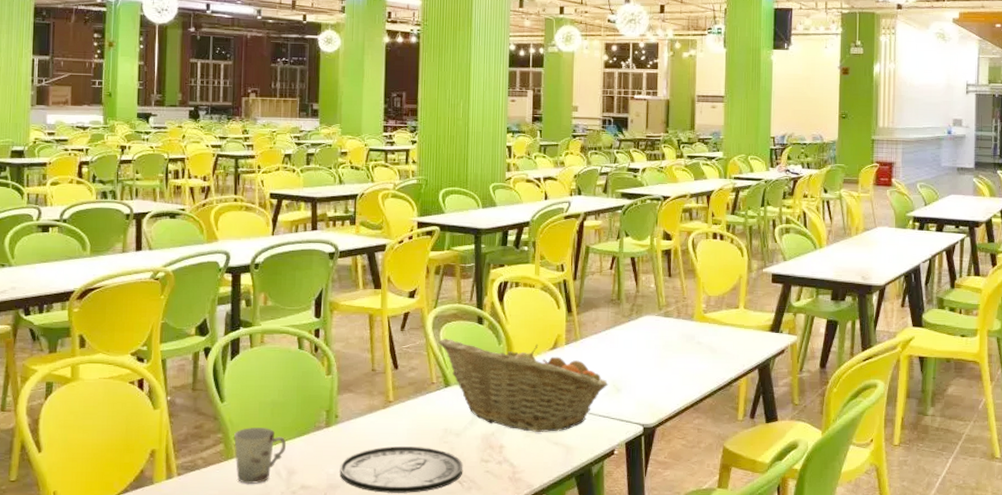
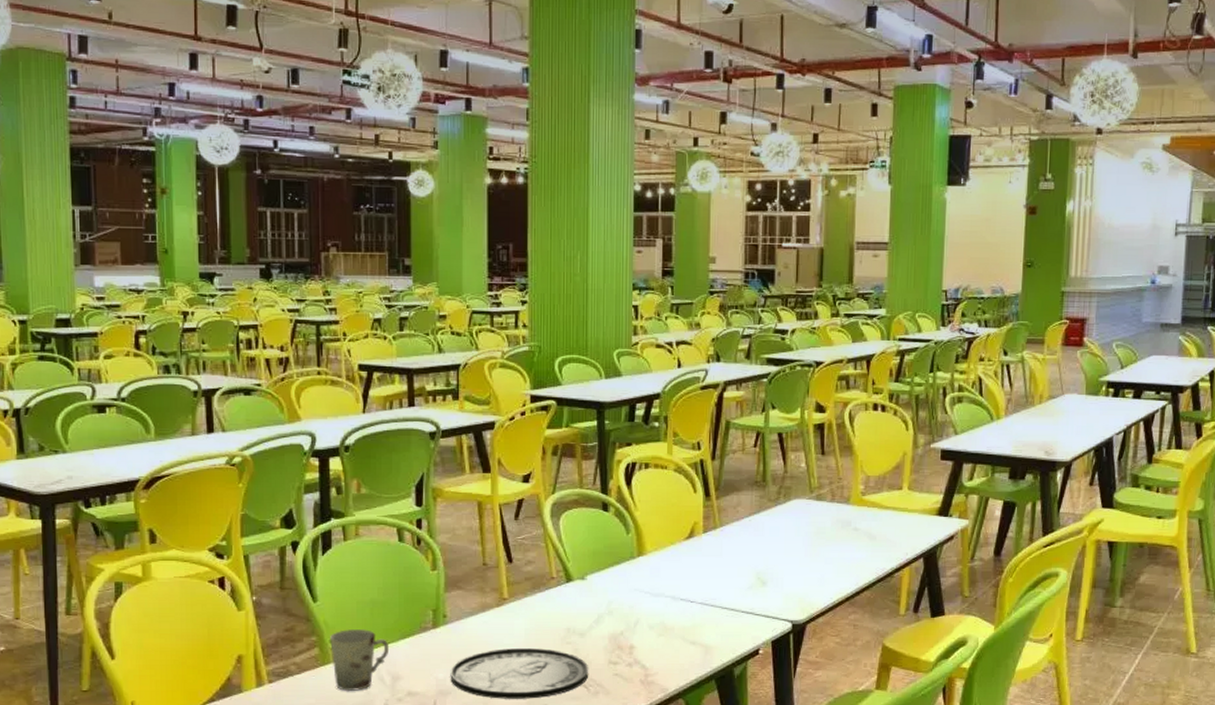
fruit basket: present [438,339,609,432] -> none [558,528,753,630]

